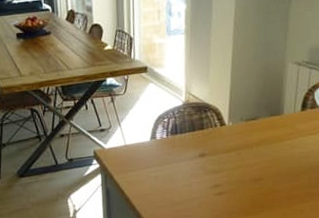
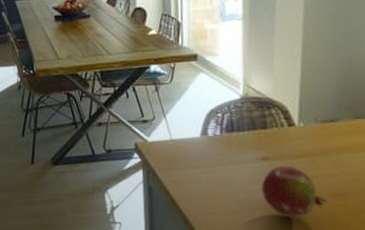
fruit: none [199,159,249,203] -> present [261,165,327,218]

